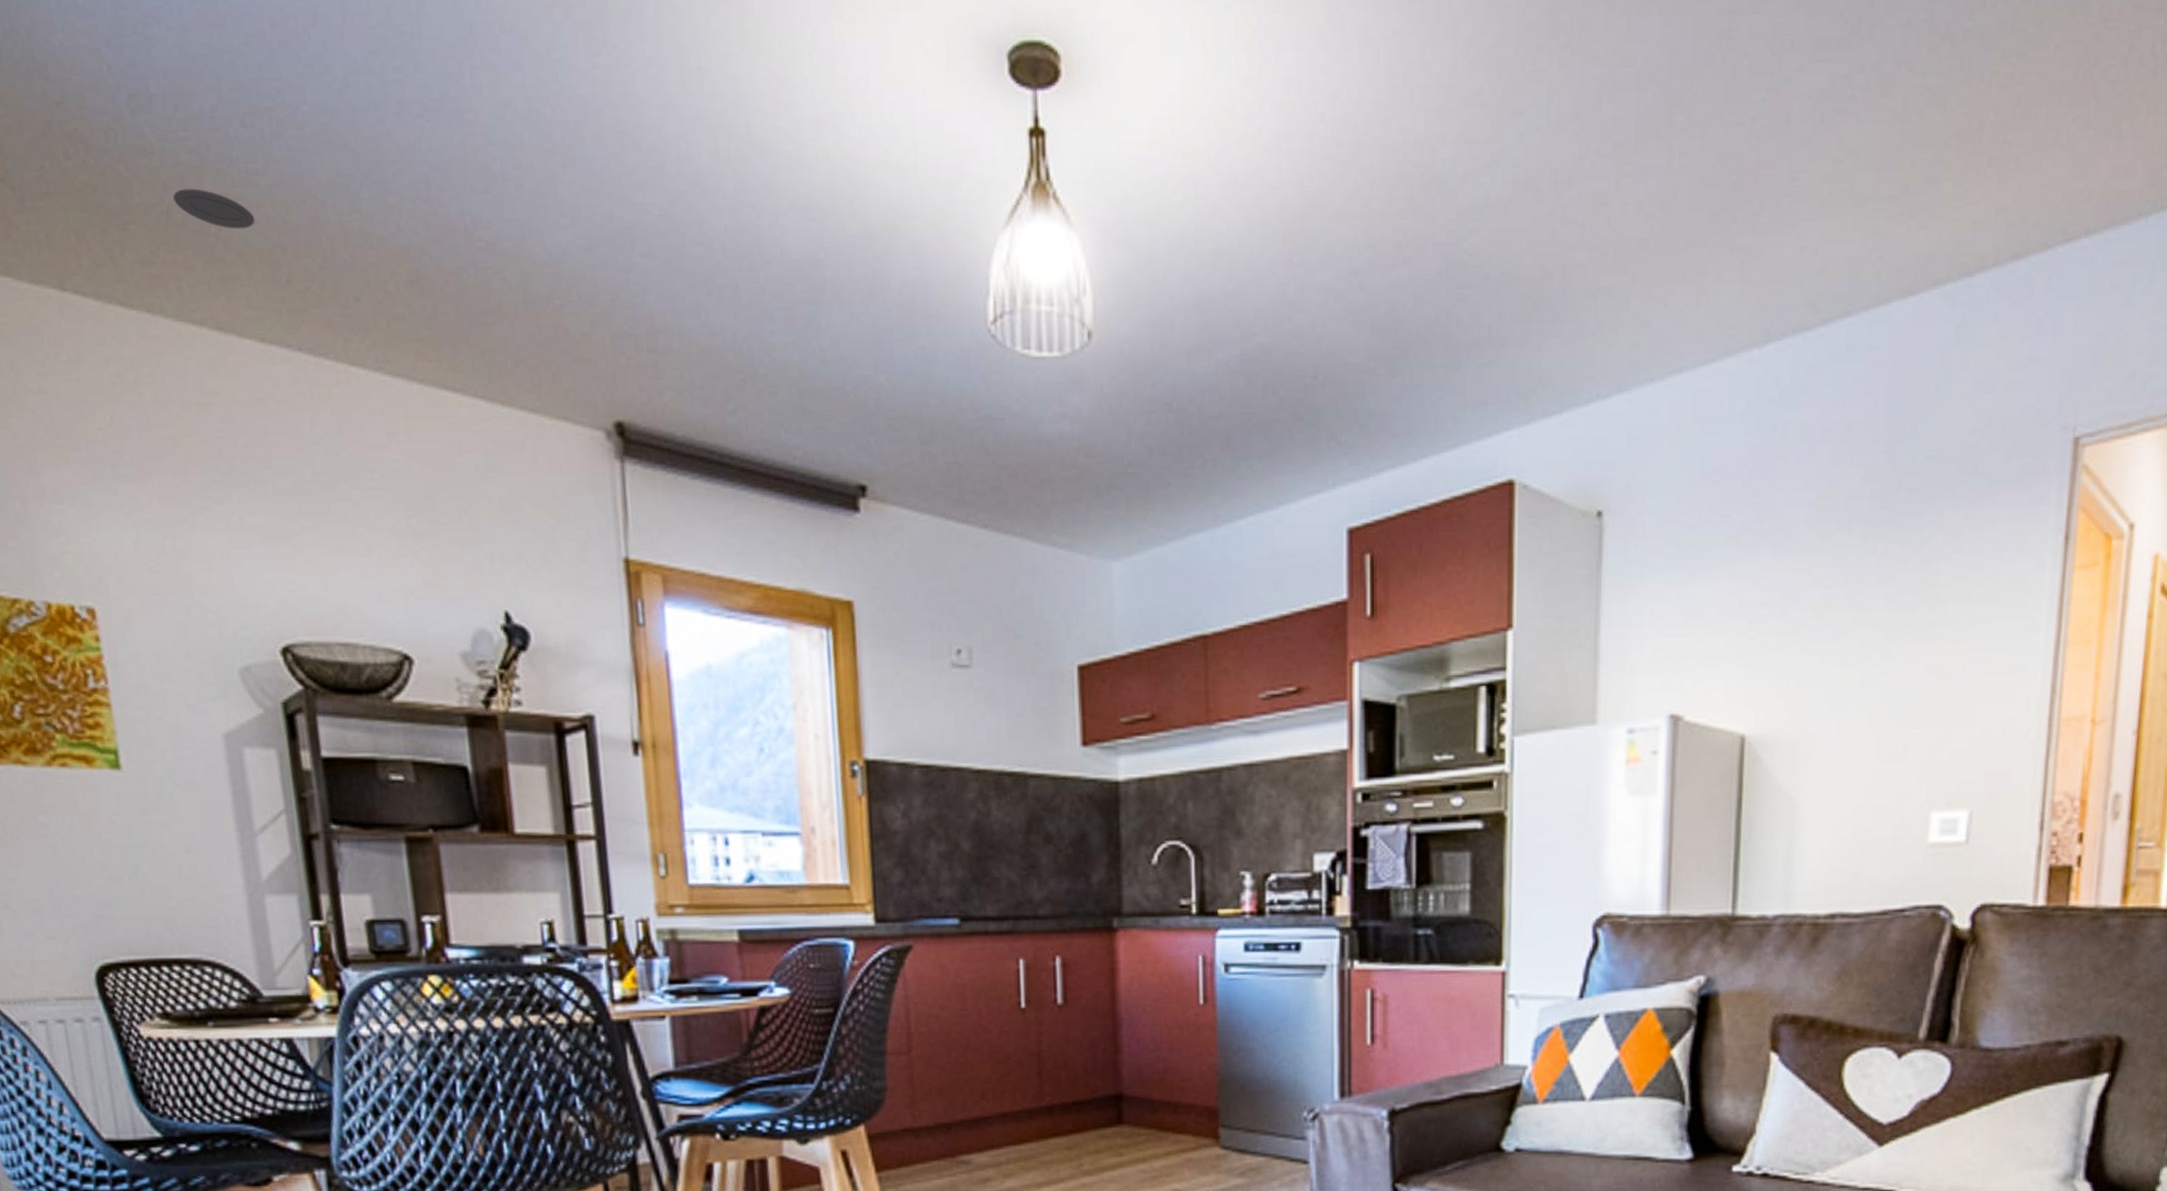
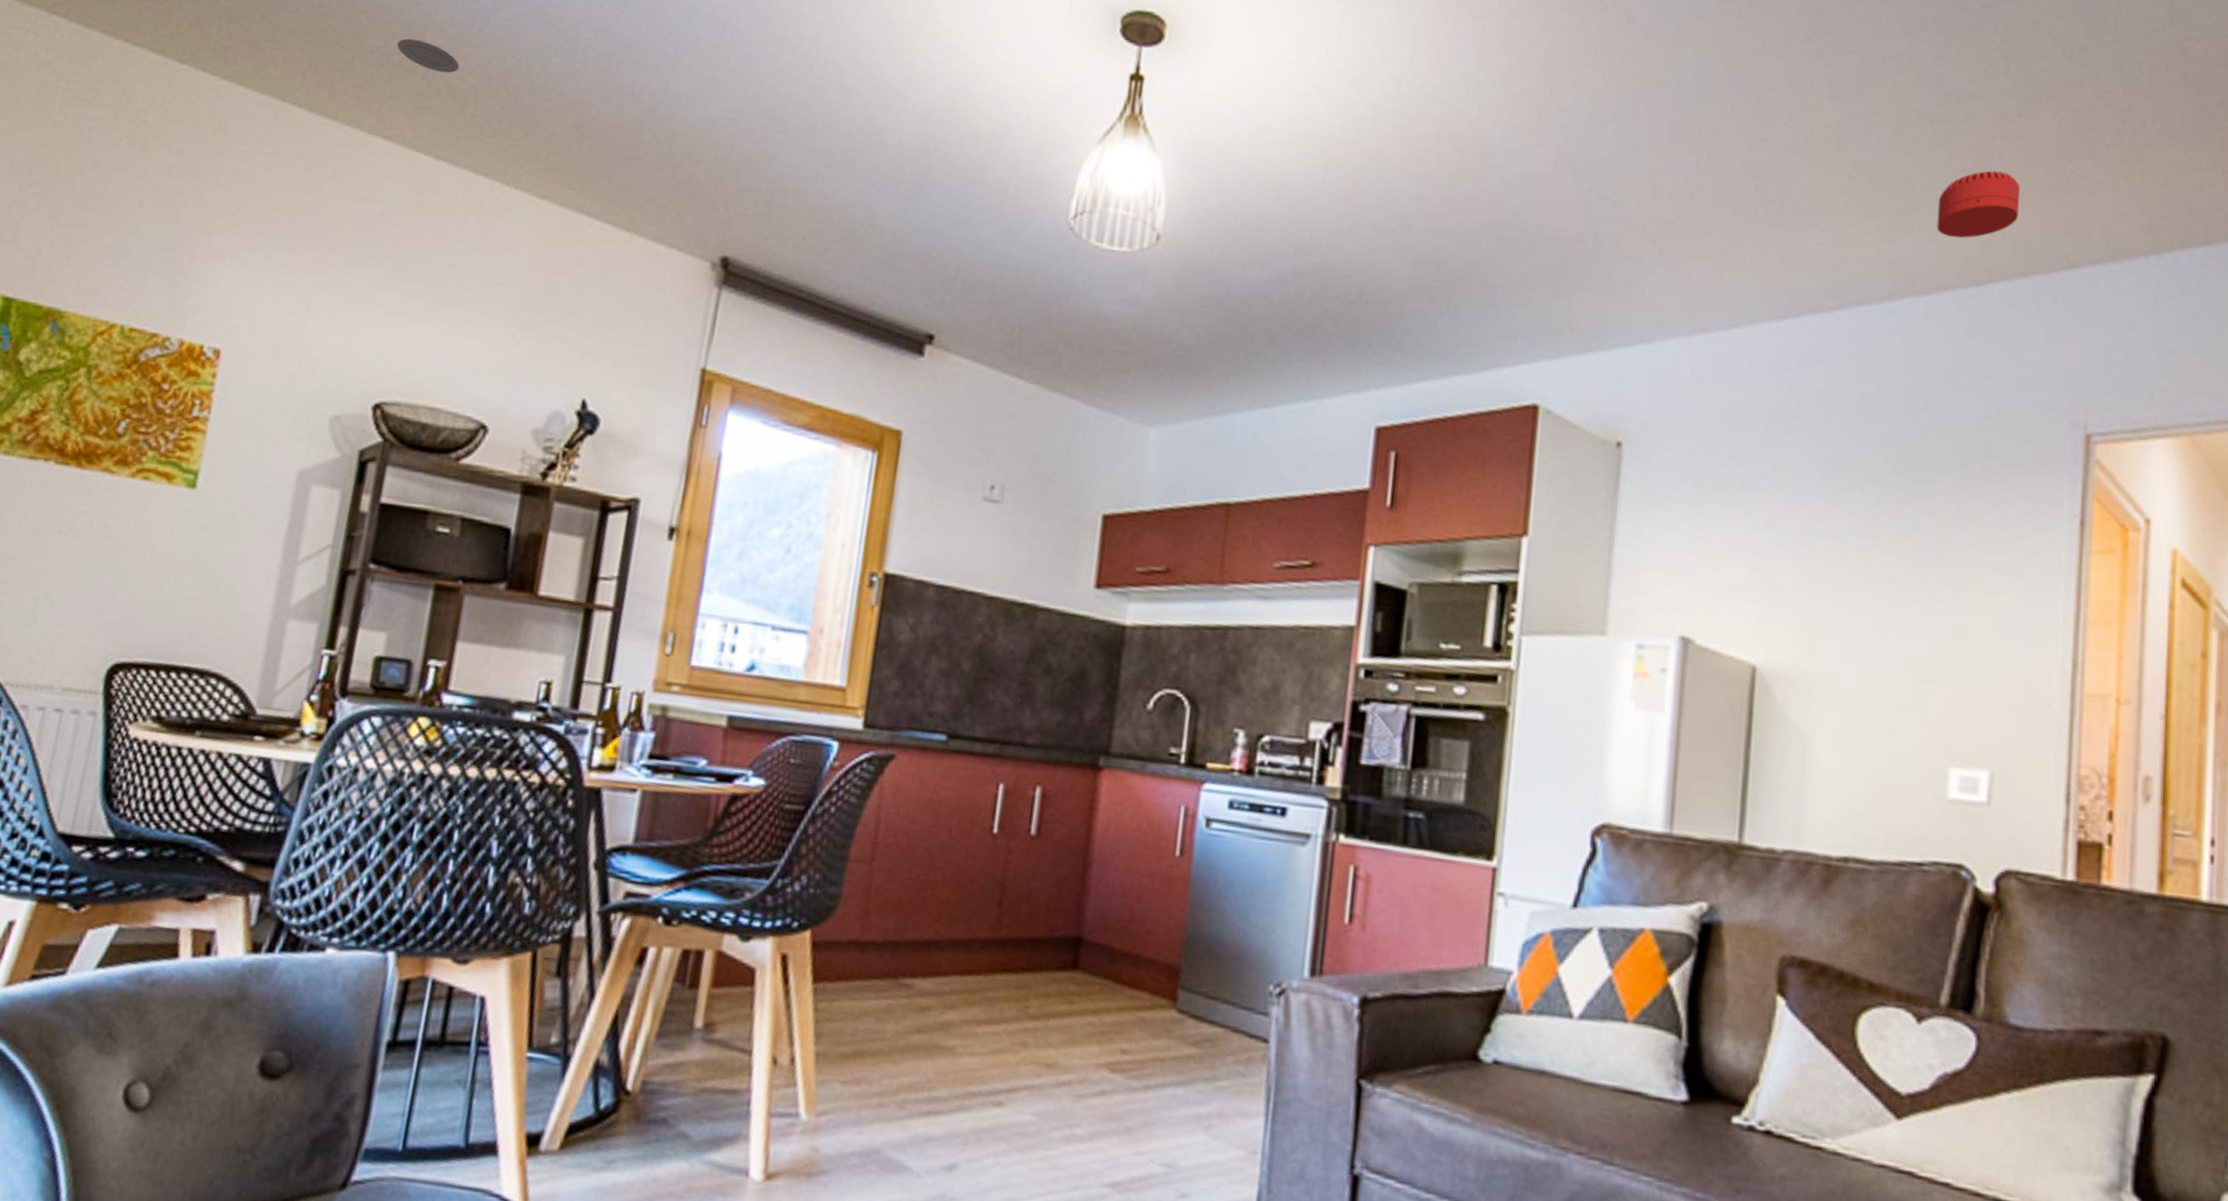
smoke detector: none [1926,130,2017,221] -> present [1936,170,2021,238]

